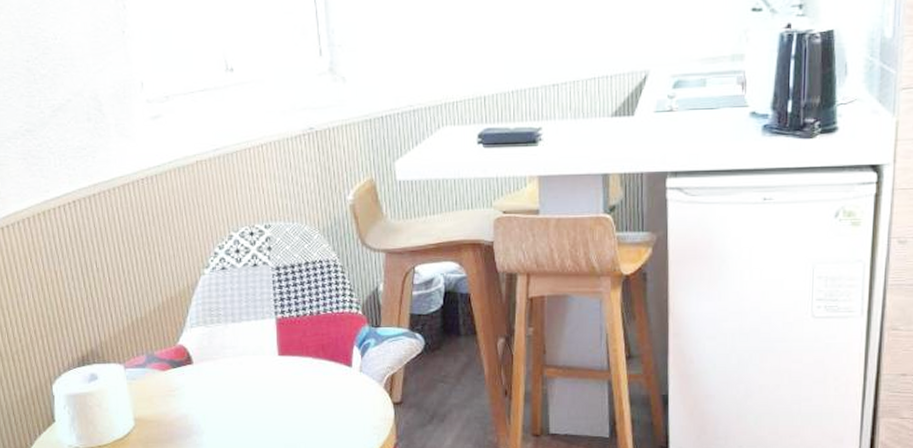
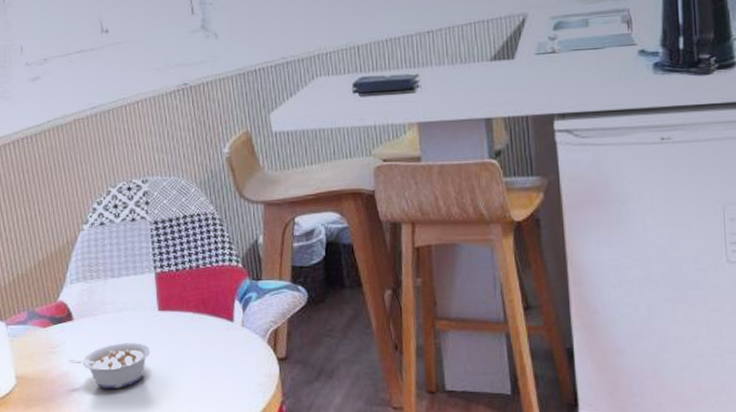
legume: none [187,386,270,432] -> present [67,343,151,390]

